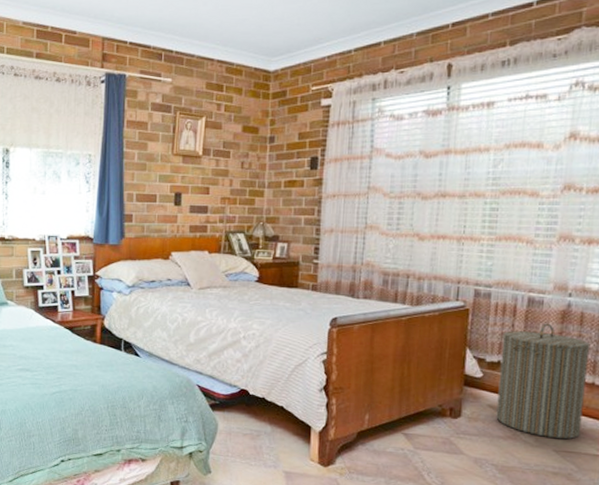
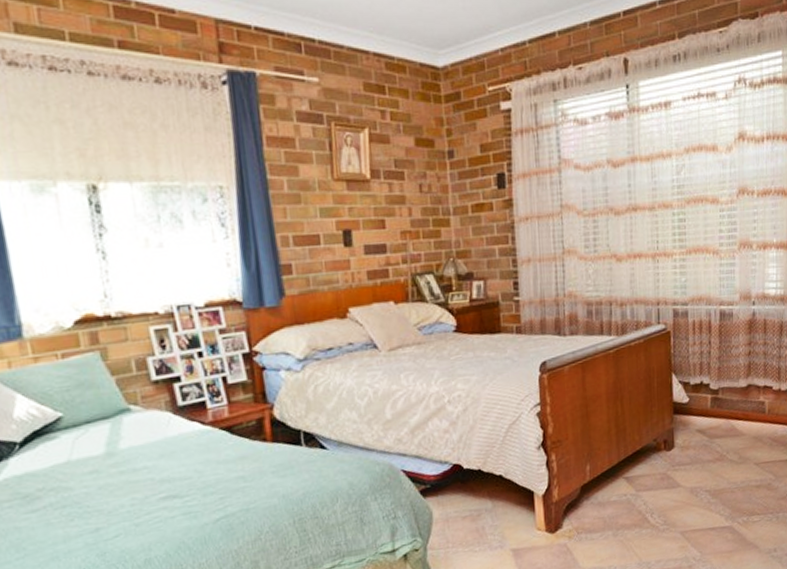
laundry hamper: present [496,323,591,439] -> none [702,335,774,452]

